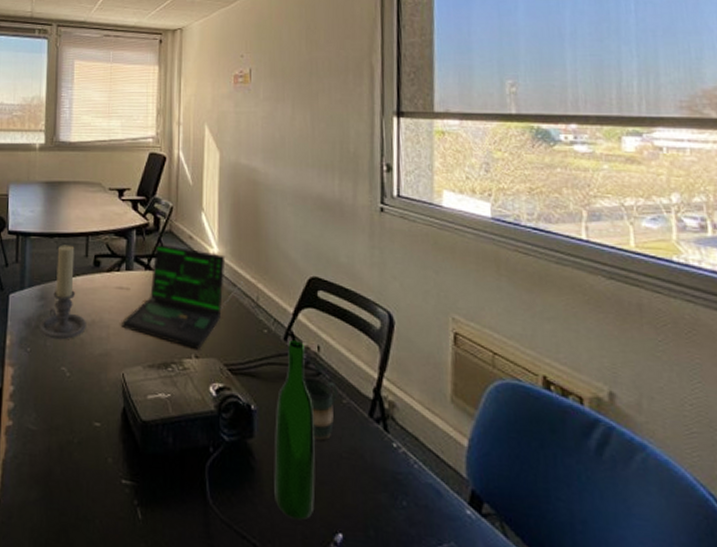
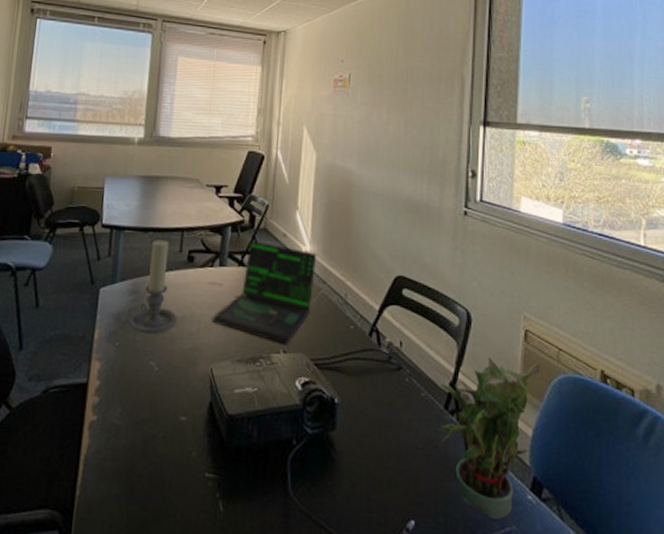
wine bottle: present [274,340,316,521] -> none [352,336,395,509]
mug: present [303,377,337,441] -> none [385,371,416,432]
potted plant: none [363,363,474,535] -> present [438,358,540,519]

